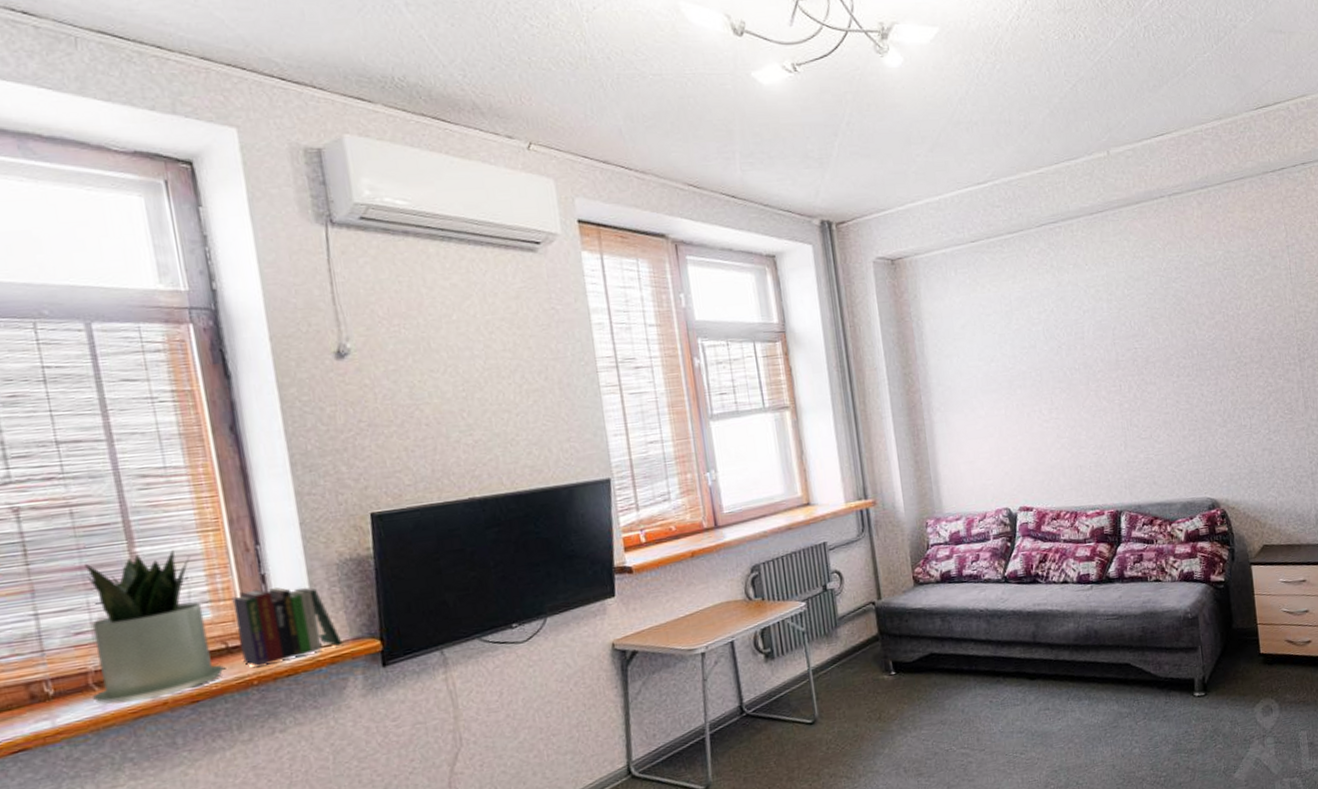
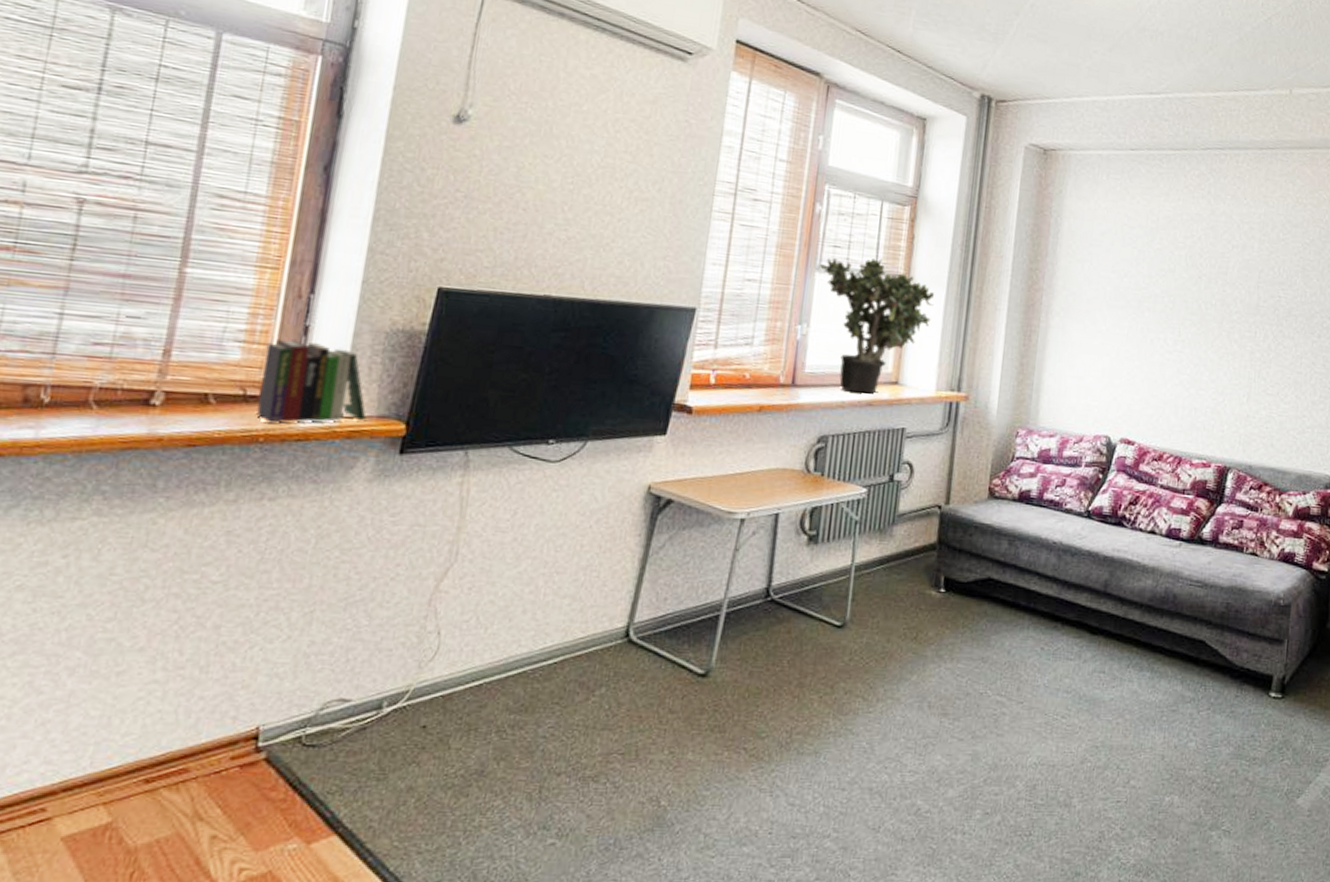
planter: present [85,550,224,705] -> none [87,272,239,432]
potted plant: none [712,395,825,522] -> present [820,258,935,394]

